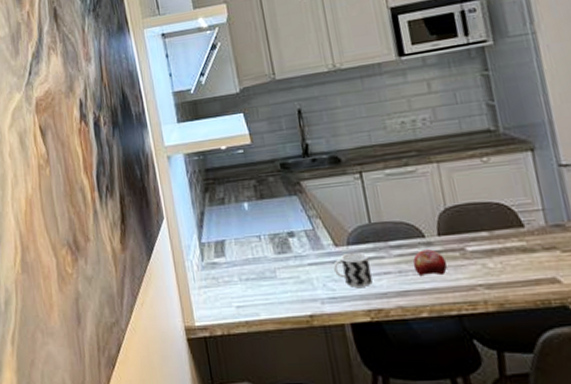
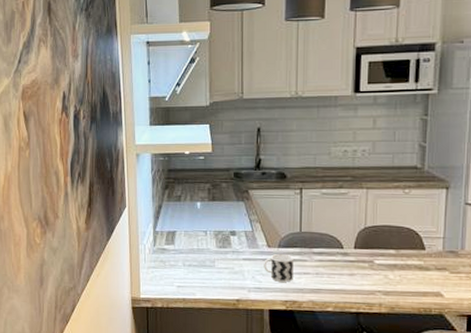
fruit: present [413,249,448,276] -> none [329,258,357,281]

